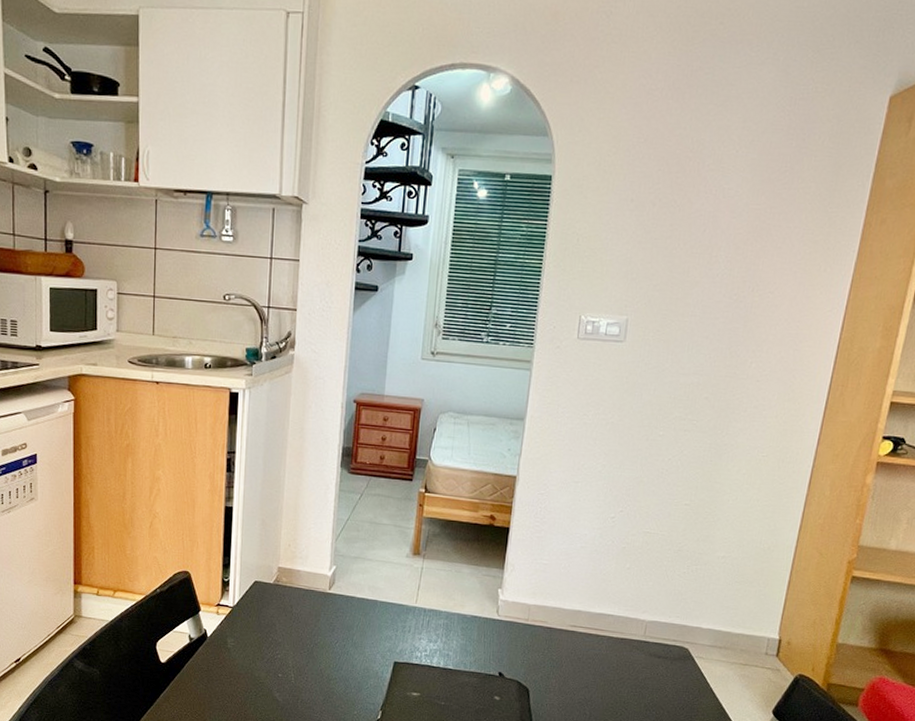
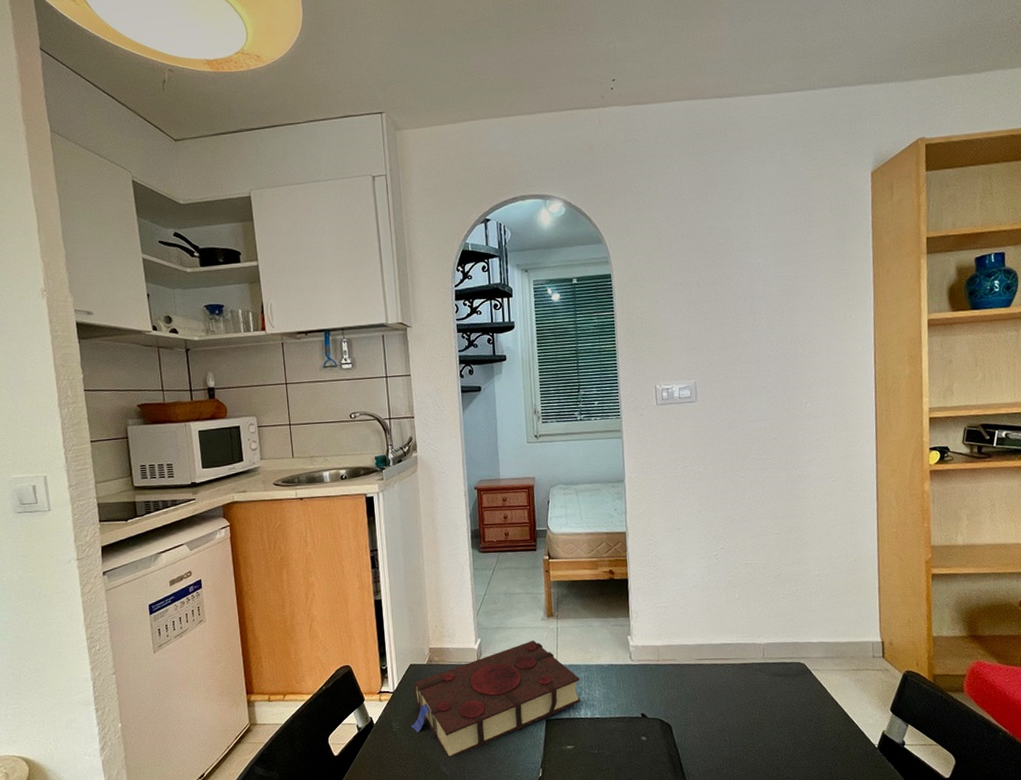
book: none [247,577,438,684] -> present [411,640,581,757]

